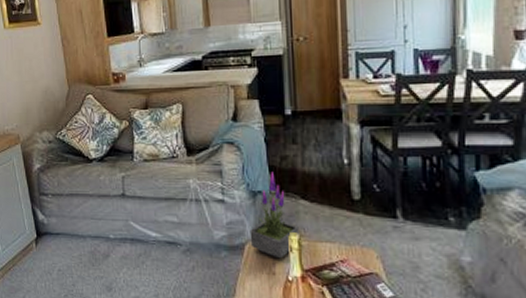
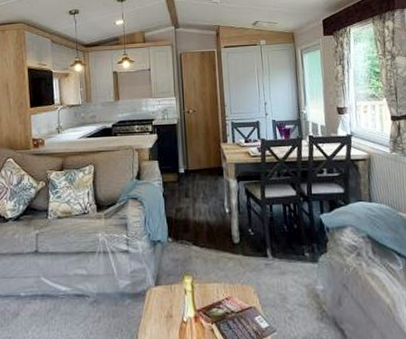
potted plant: present [250,172,299,259] -> none [150,222,192,302]

